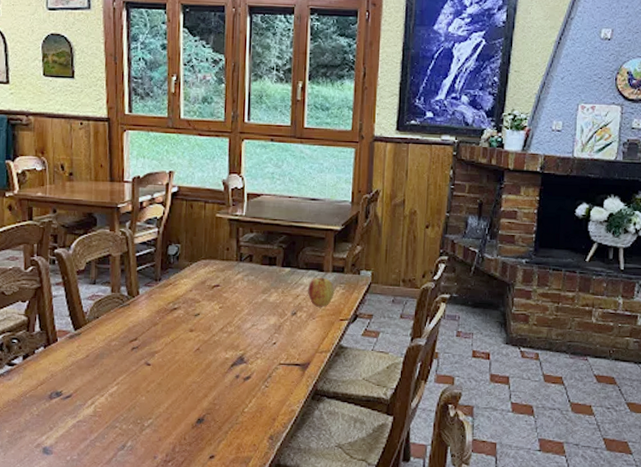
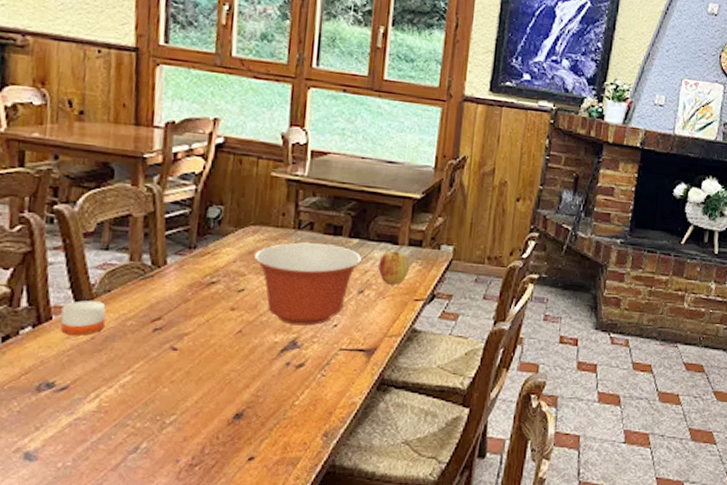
candle: none [63,326,96,354] -> present [60,300,106,335]
mixing bowl: none [206,272,294,344] -> present [253,242,363,326]

